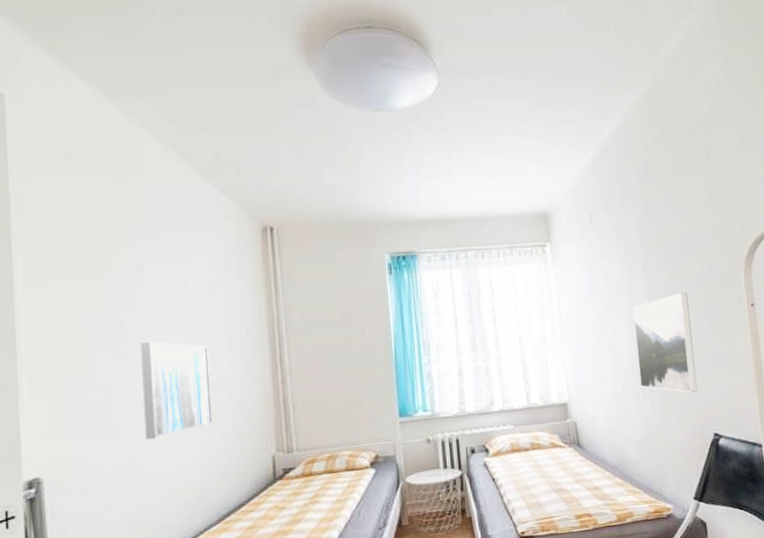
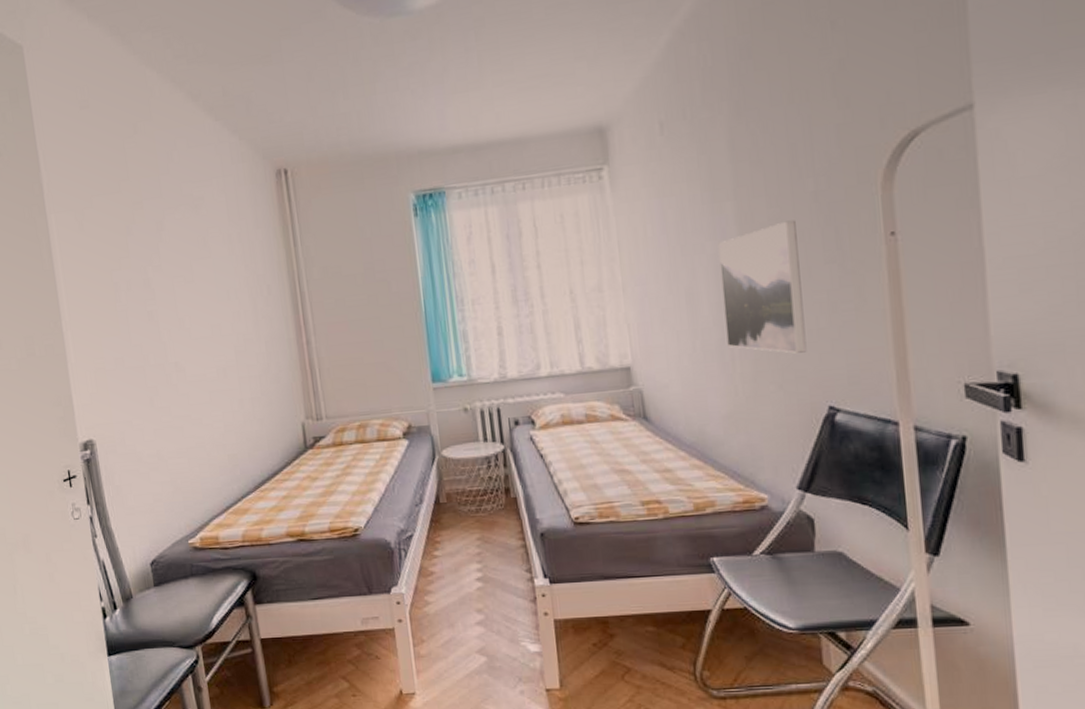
wall art: present [140,341,213,440] -> none [168,302,242,405]

